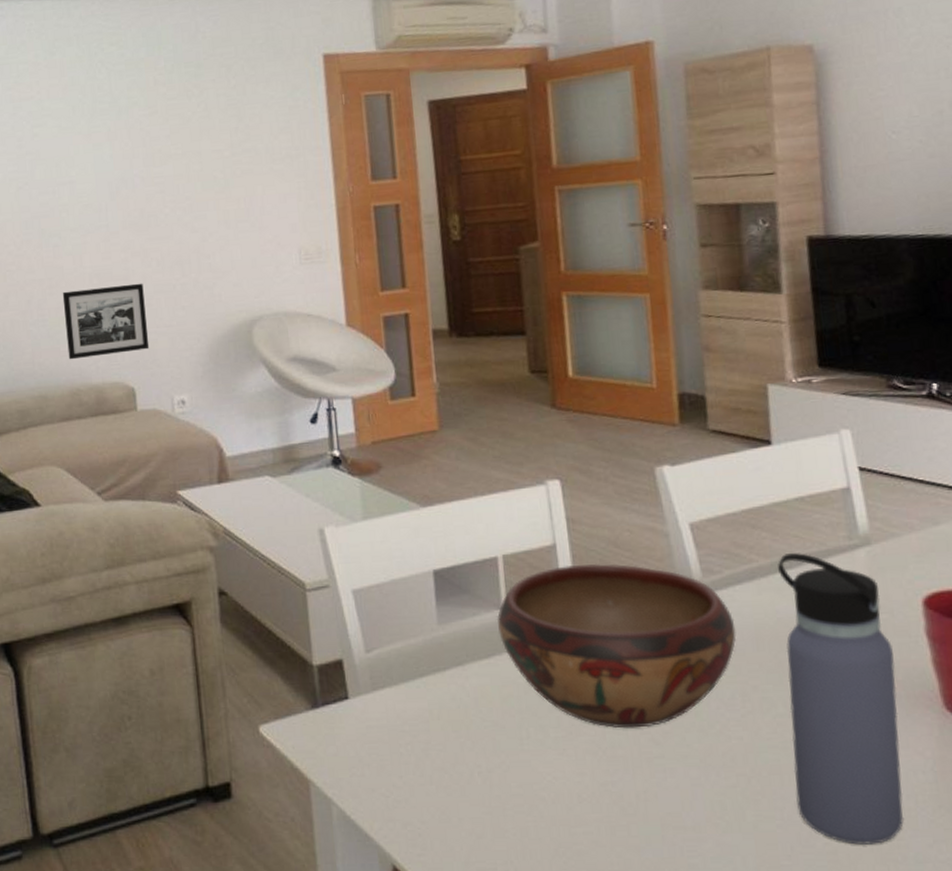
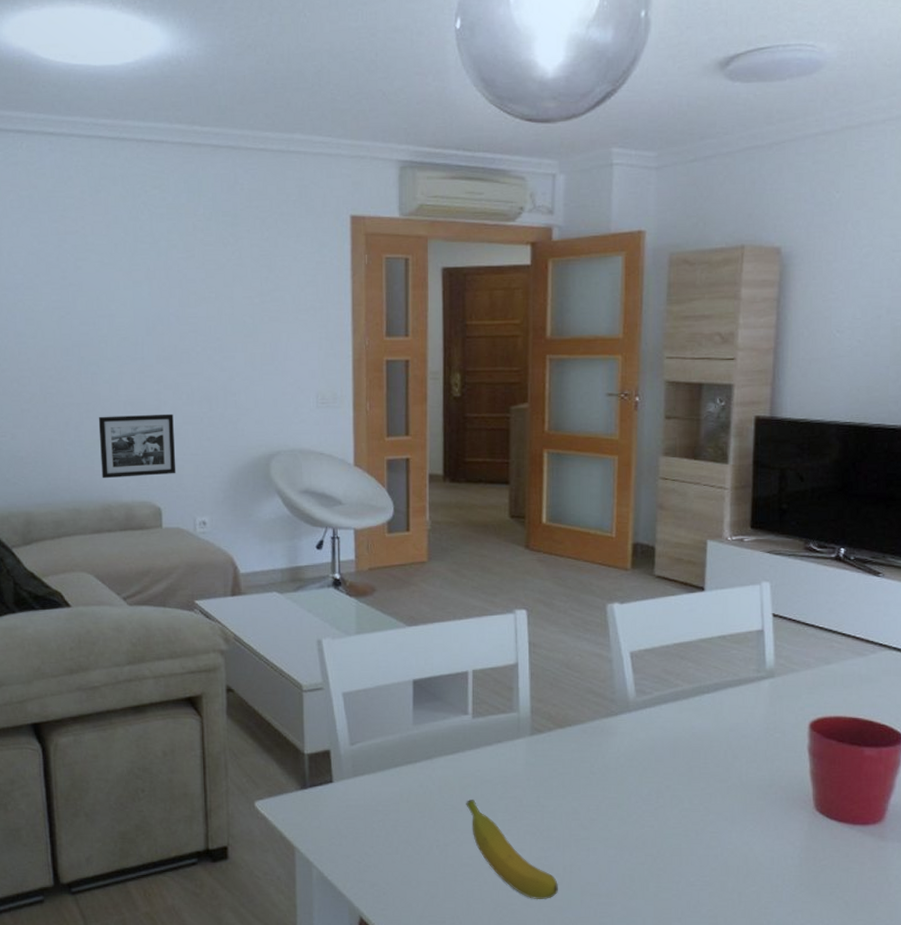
decorative bowl: present [496,563,737,729] -> none [463,681,658,815]
banana: none [509,713,632,838] -> present [466,800,558,900]
water bottle: present [778,553,905,845] -> none [690,681,780,912]

